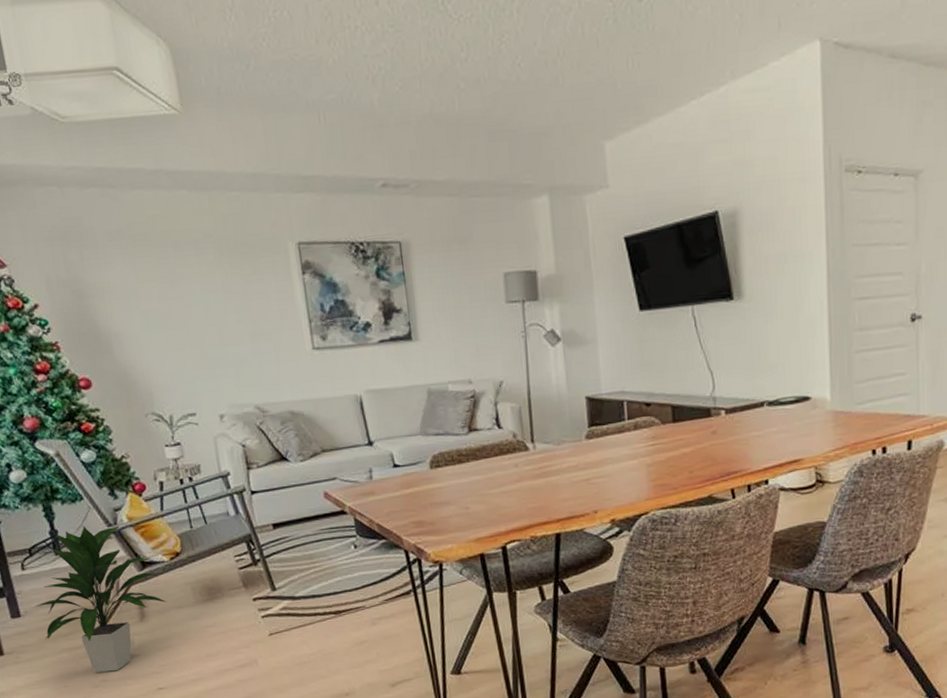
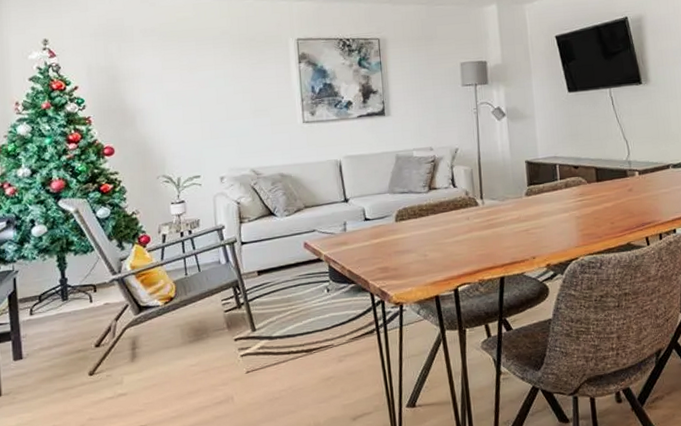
indoor plant: present [34,525,167,673] -> none [36,273,158,412]

